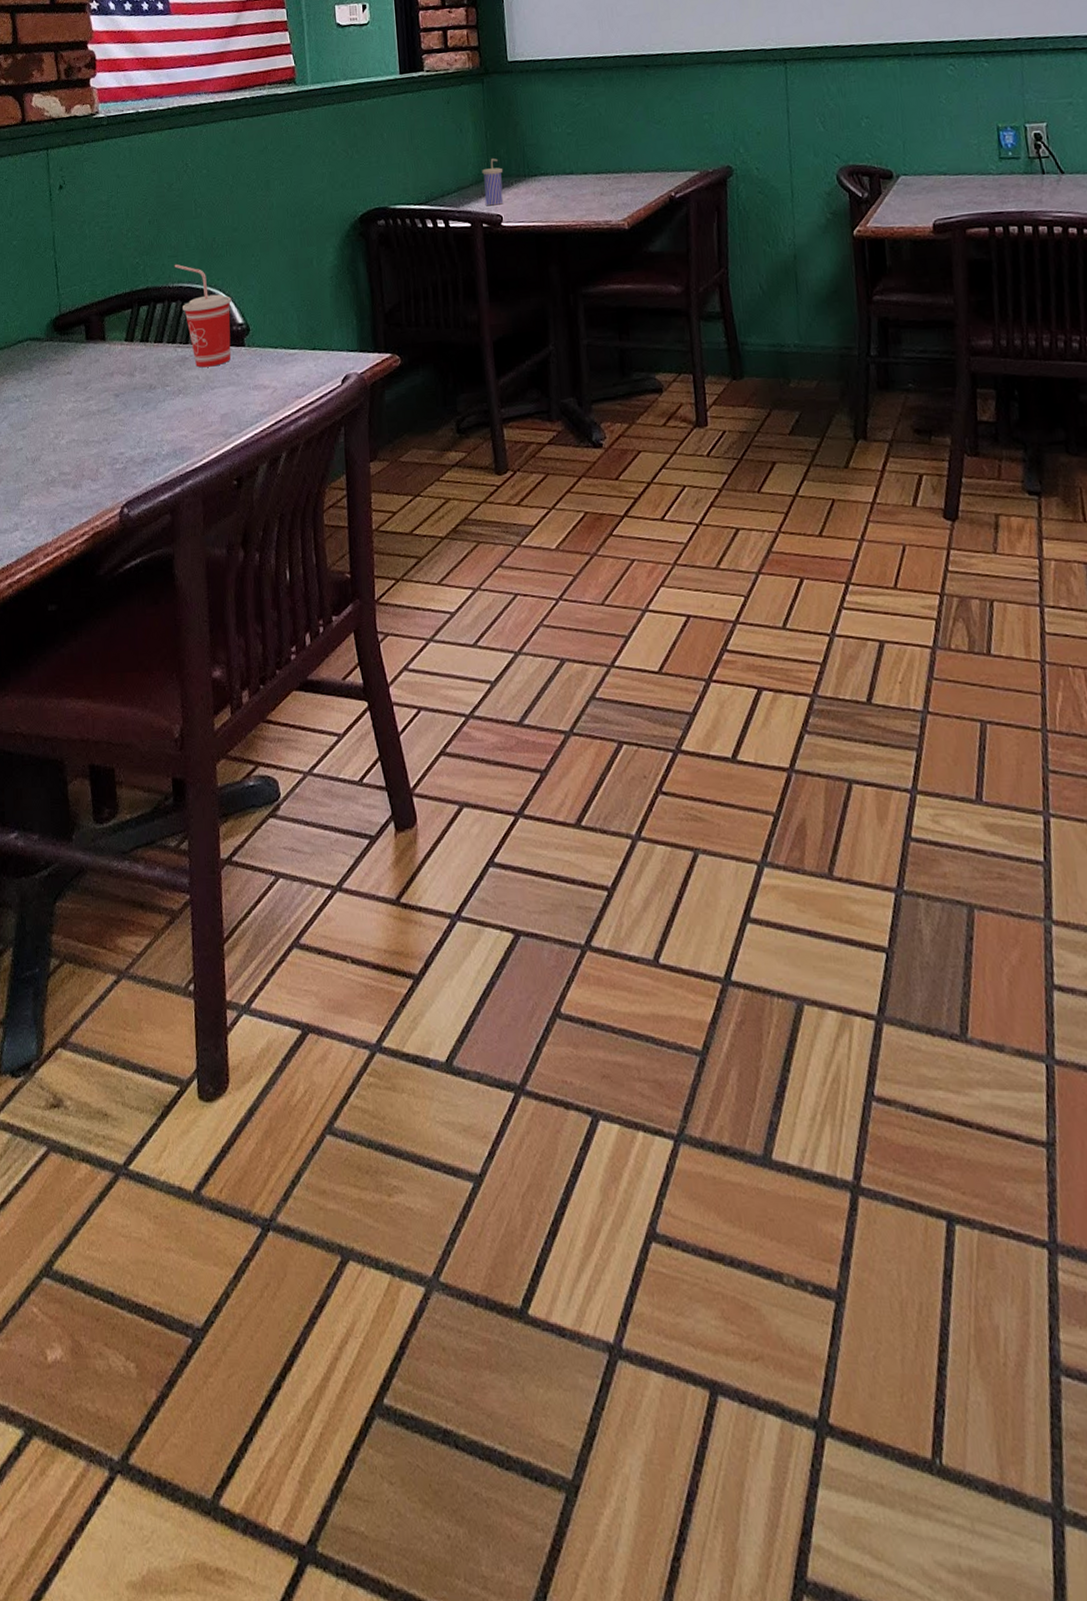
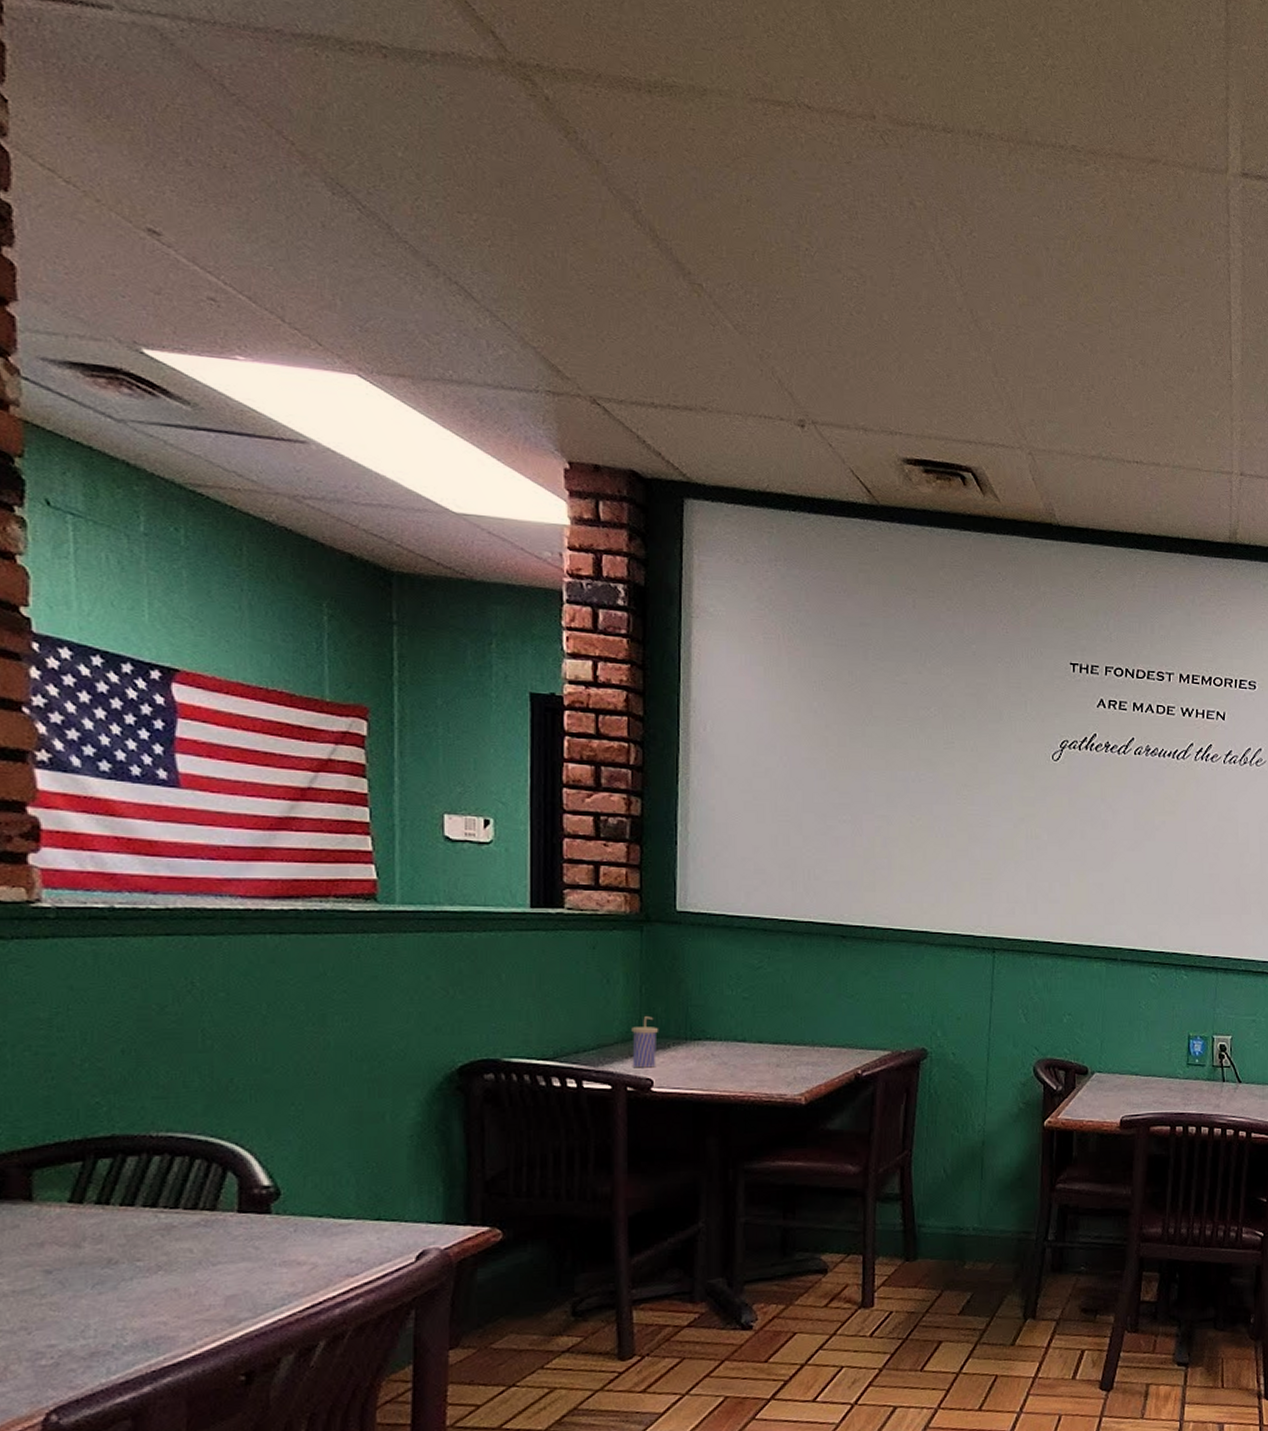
beverage cup: present [174,264,232,368] -> none [161,1107,255,1239]

